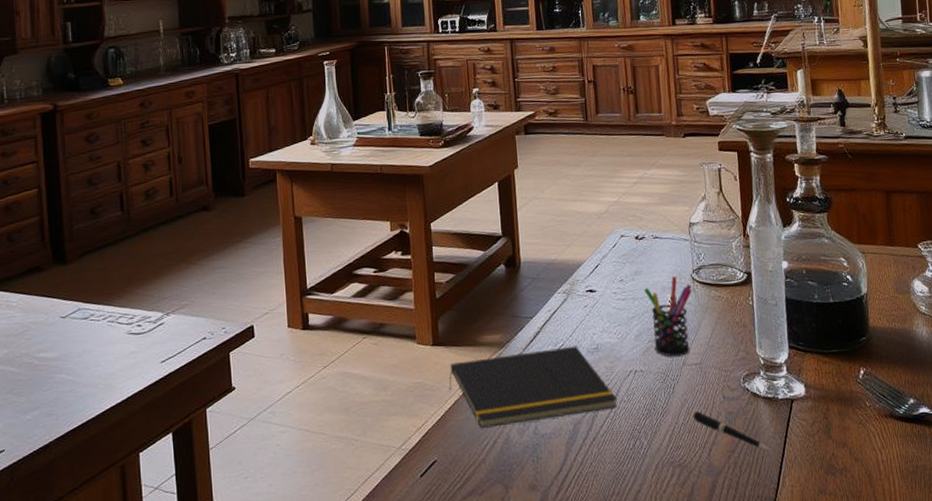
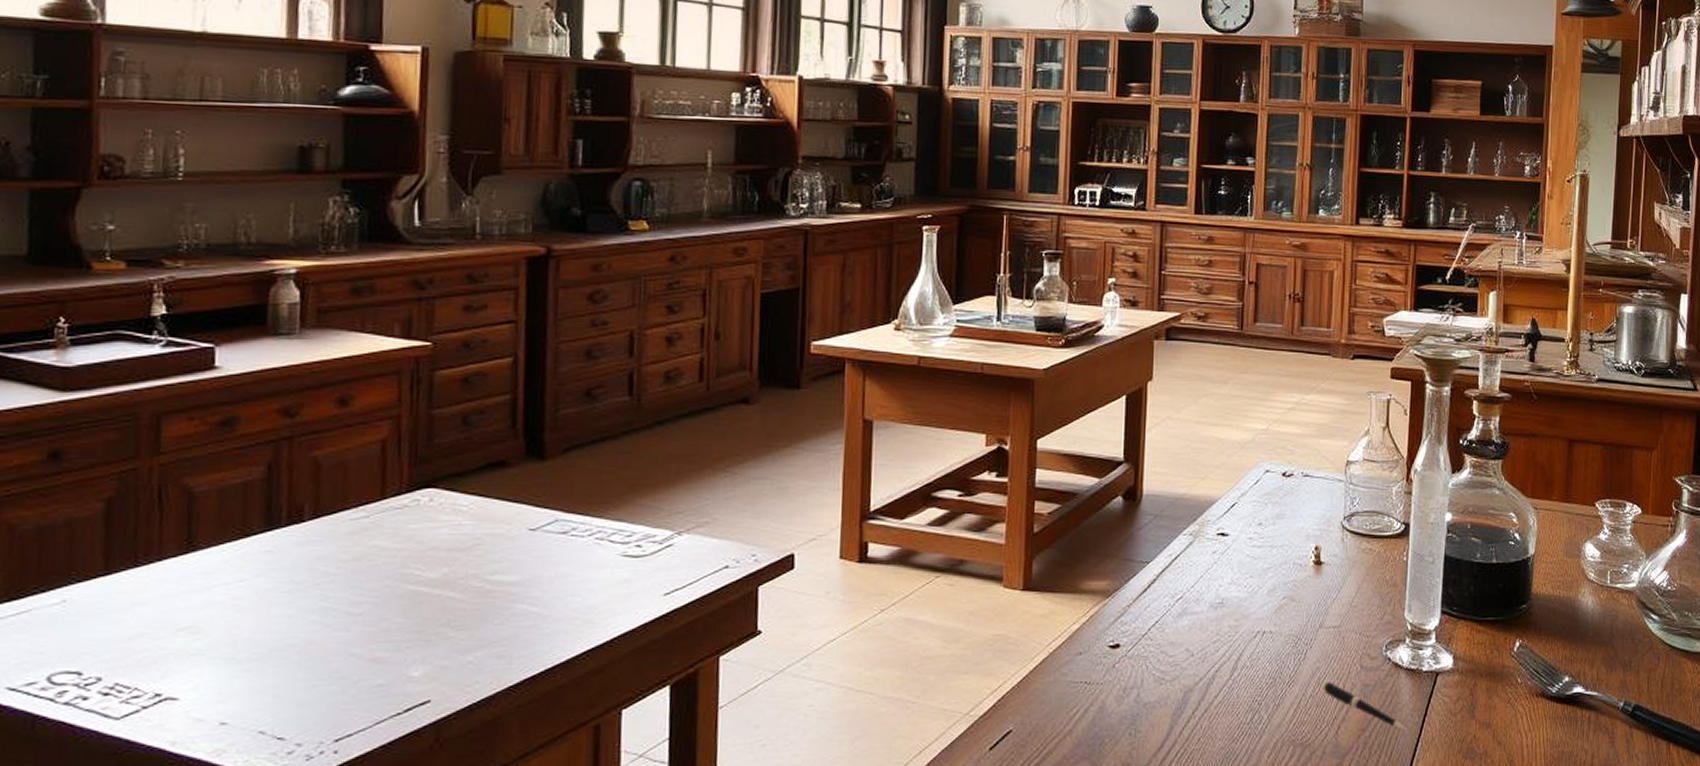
notepad: present [448,346,618,428] -> none [1035,599,1239,693]
pen holder: present [643,276,693,357] -> none [1284,523,1341,617]

